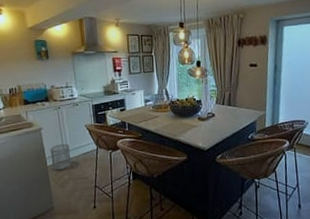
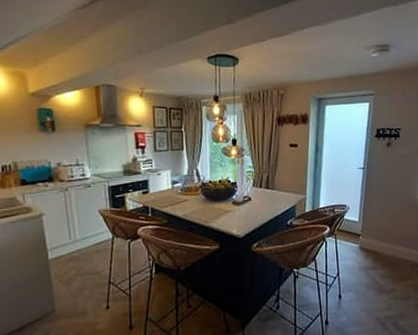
wastebasket: present [49,144,72,171] -> none [52,233,80,265]

